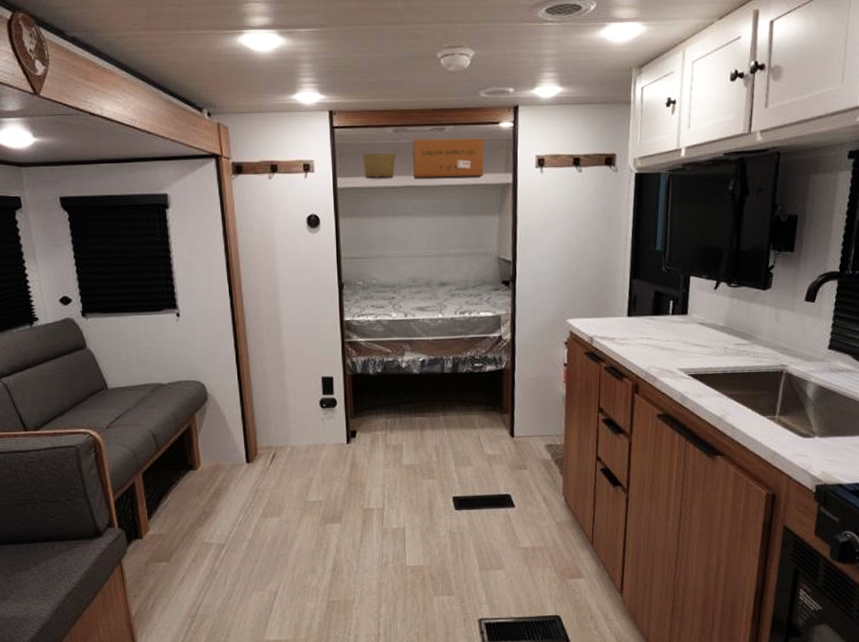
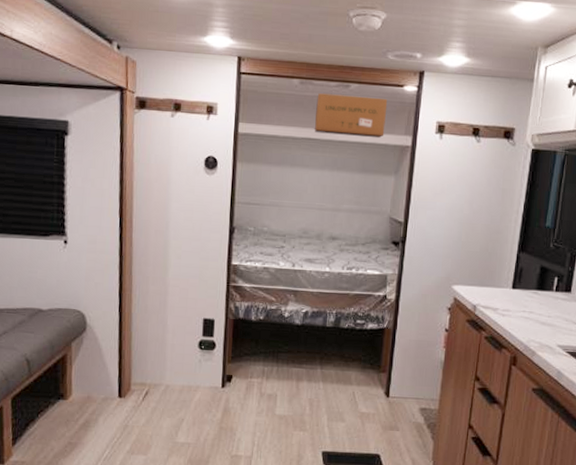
basket: present [361,151,396,180] -> none [265,100,300,130]

